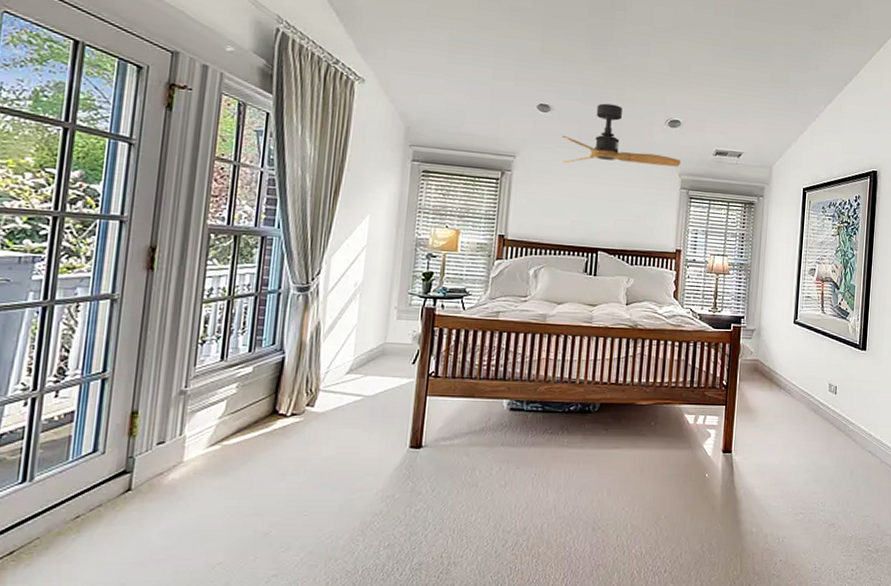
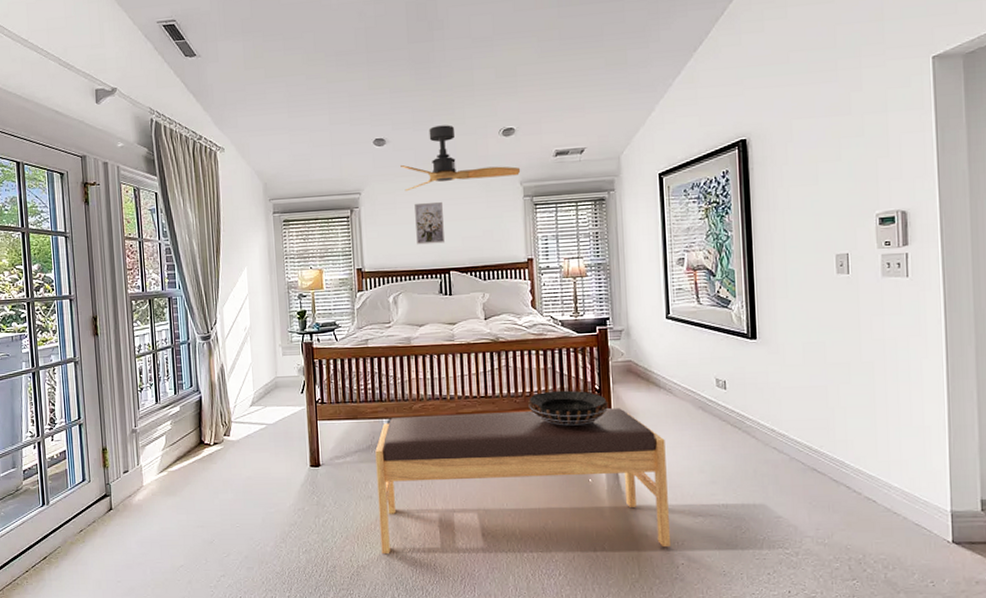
bench: none [479,398,779,550] -> present [375,408,670,555]
wall art: none [568,176,600,222] -> present [414,201,445,245]
decorative bowl: none [656,383,734,420] -> present [527,390,609,426]

